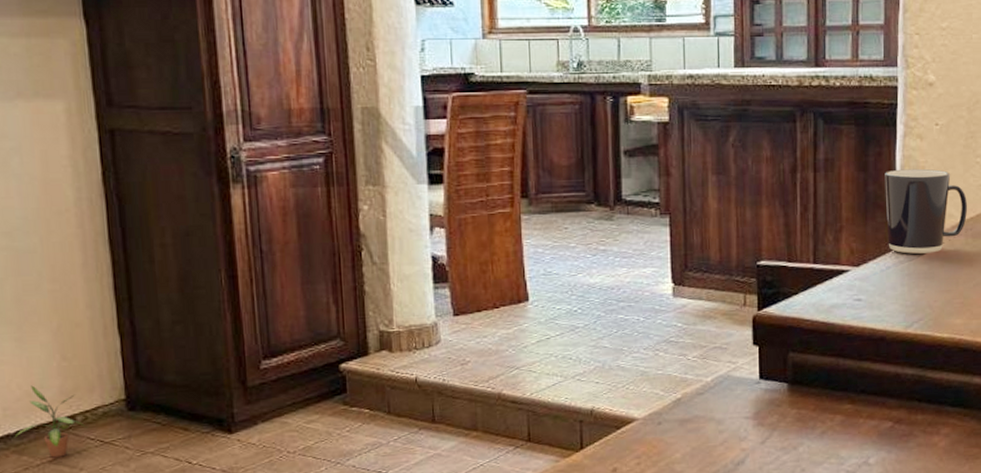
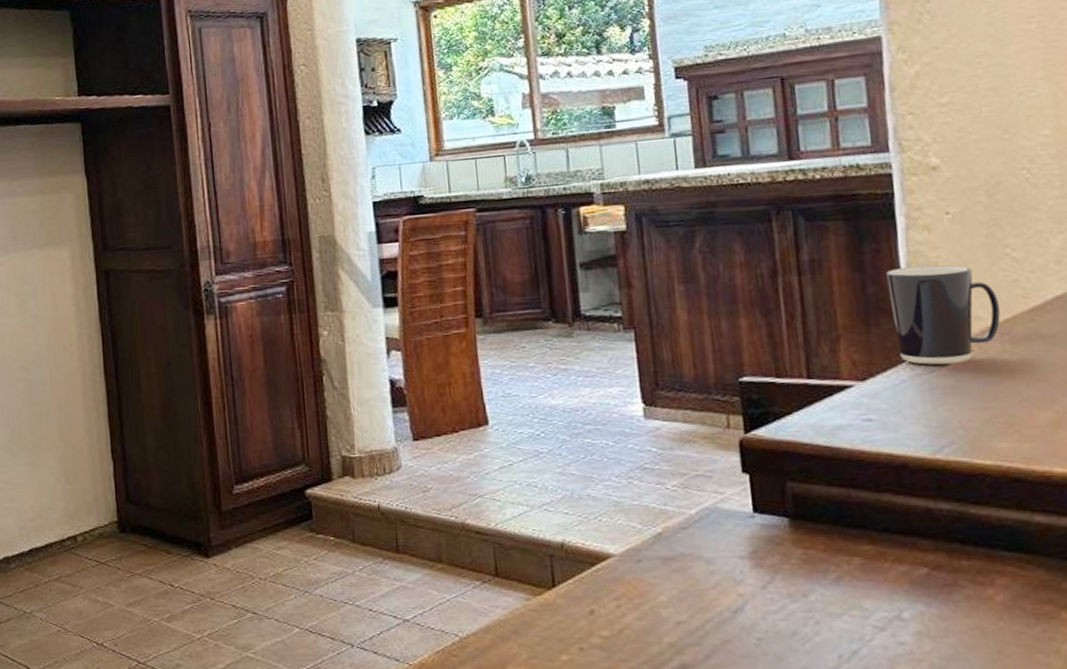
potted plant: present [15,385,87,458] -> none [28,507,86,576]

